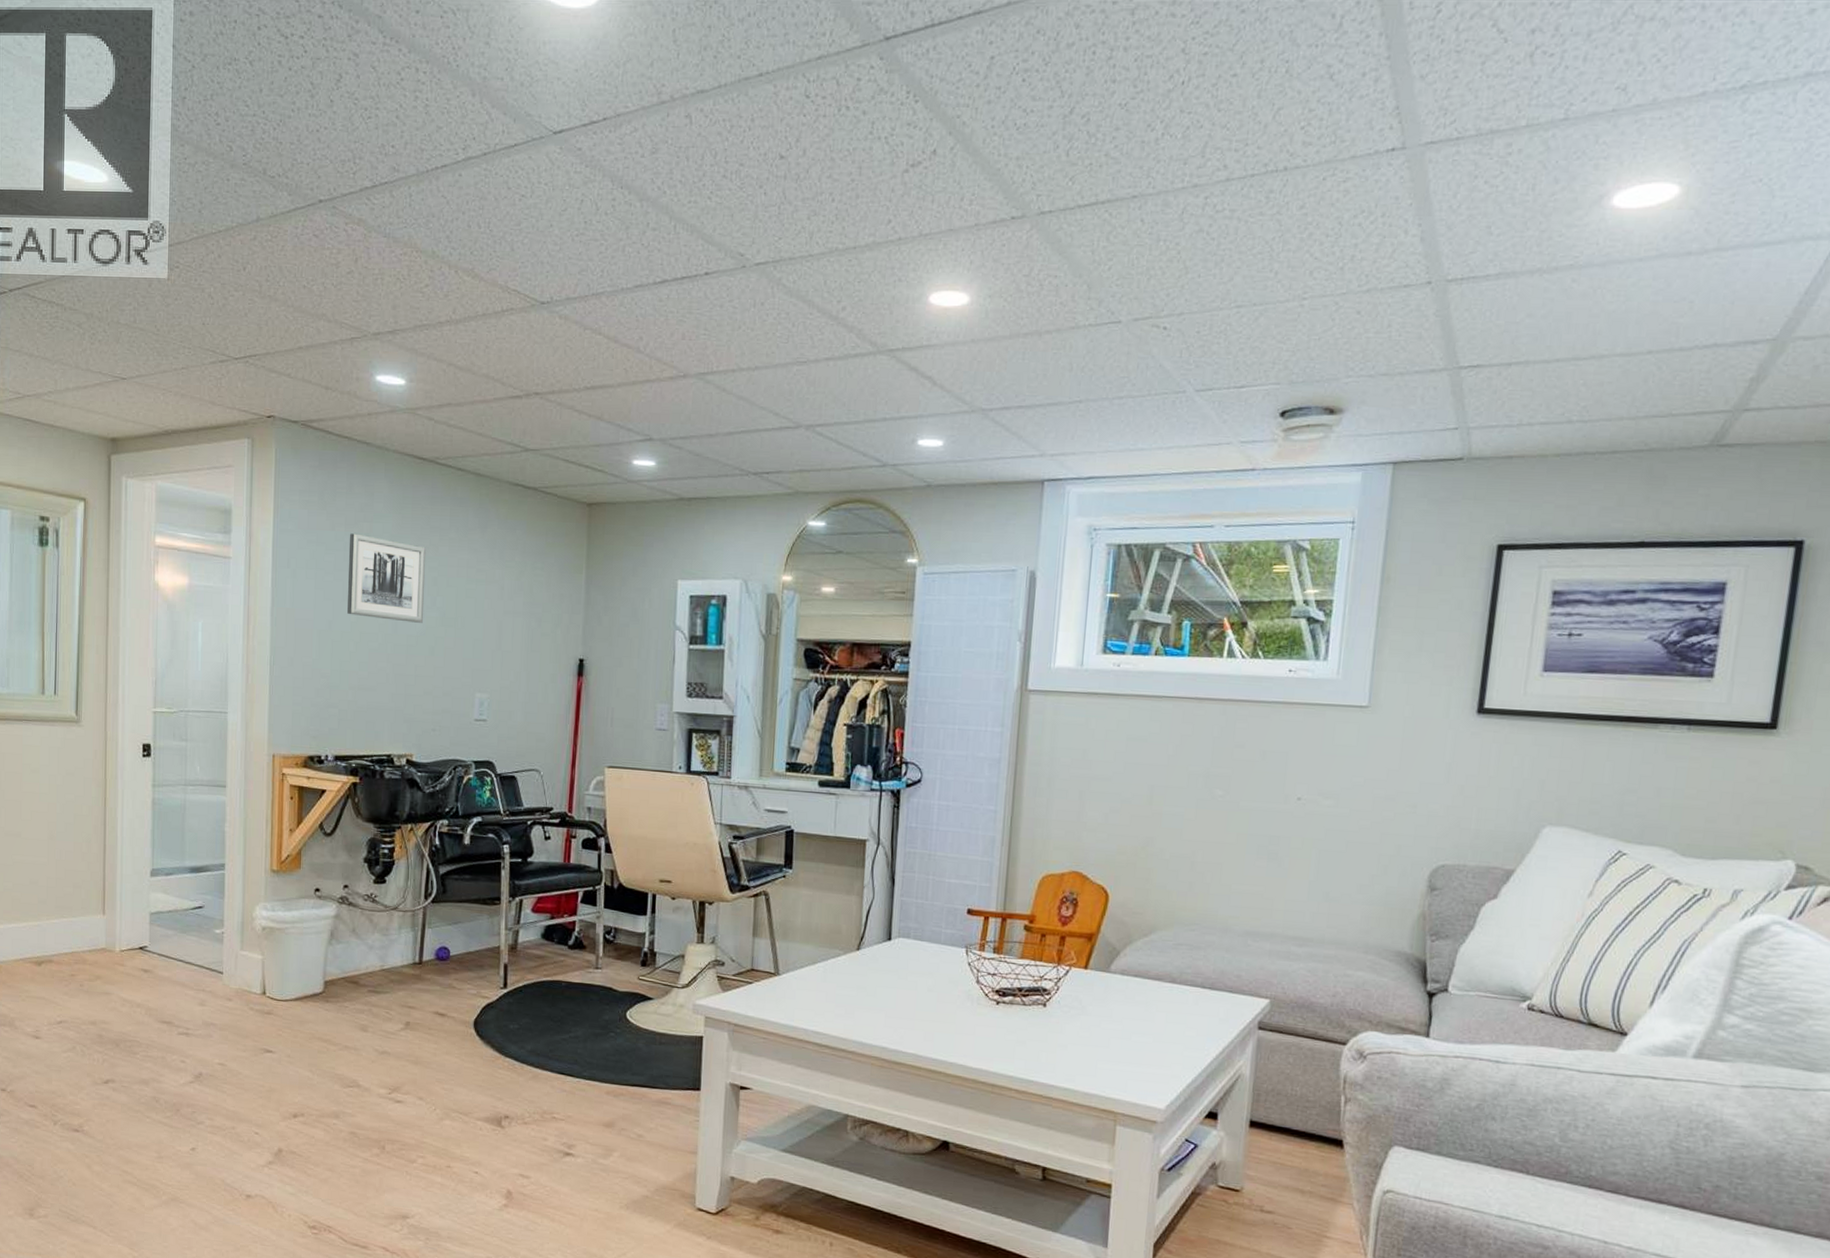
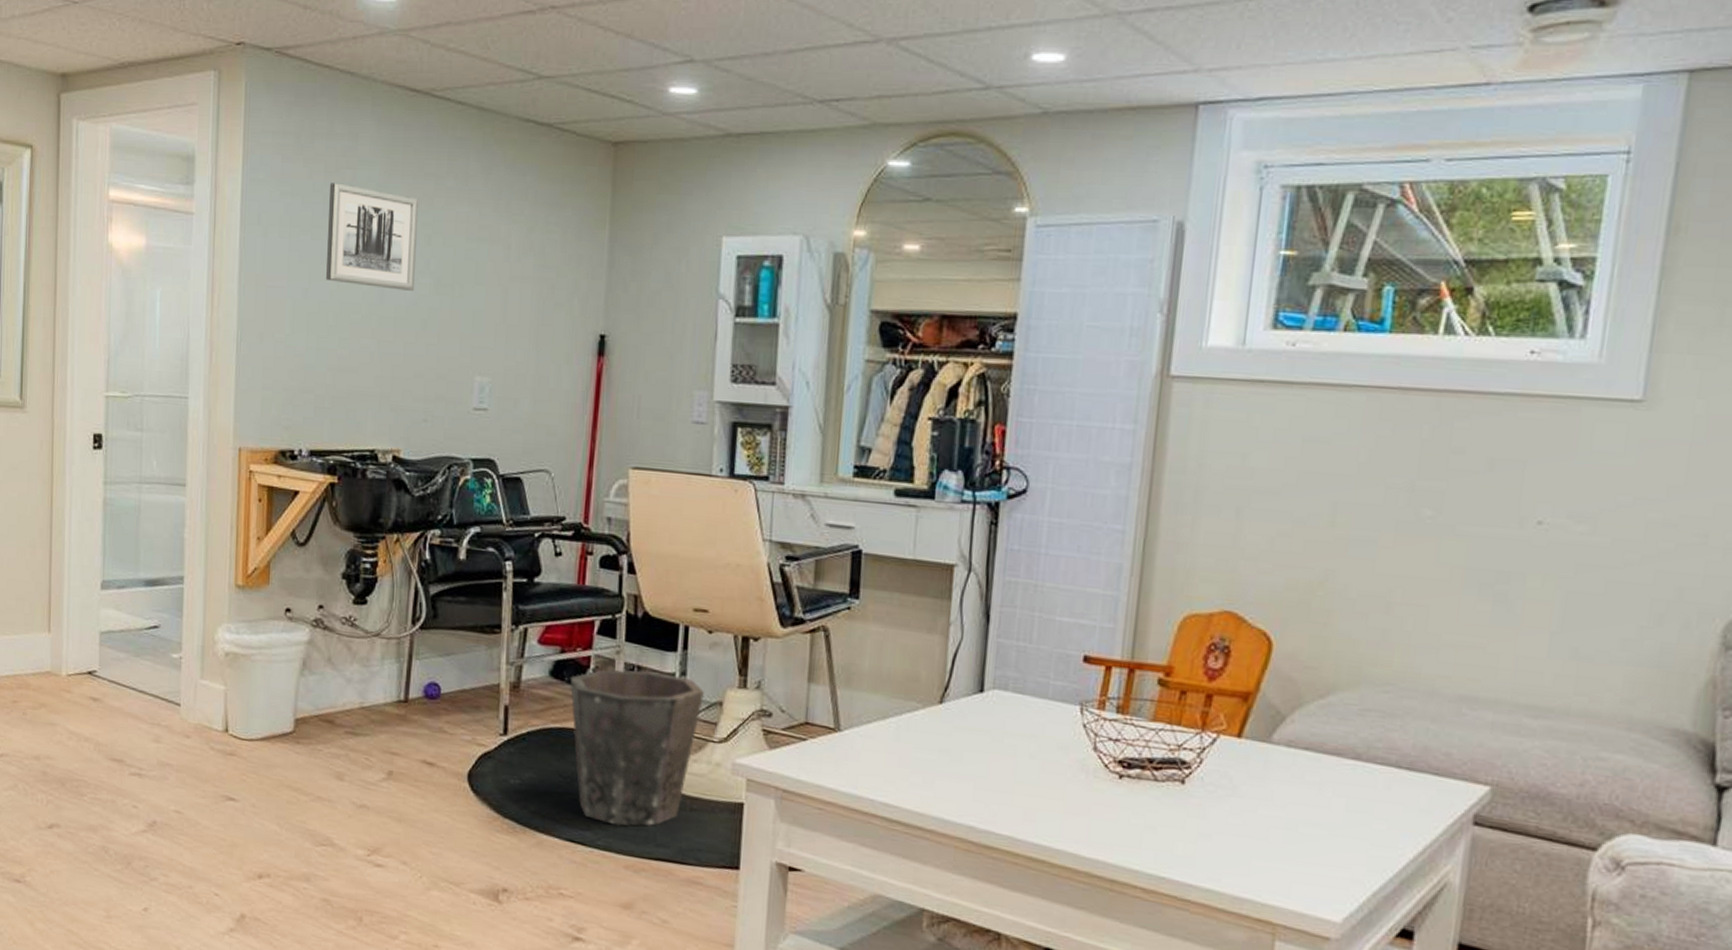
waste bin: none [558,931,669,1060] -> present [569,669,704,826]

